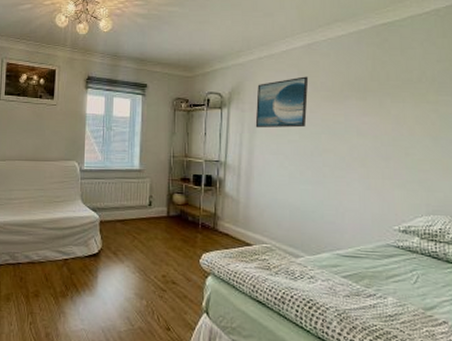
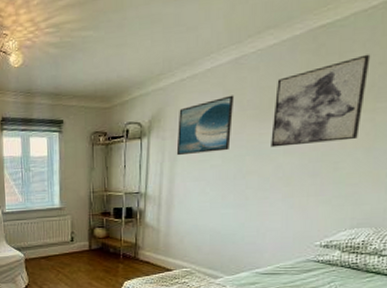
wall art: none [344,52,429,129] -> present [271,54,371,148]

